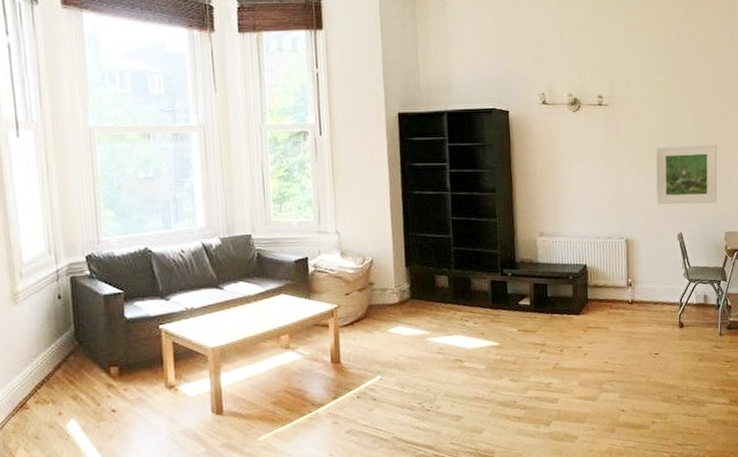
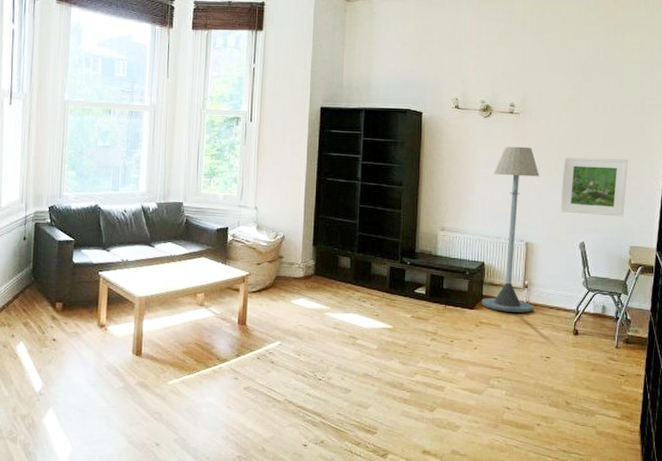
floor lamp: none [587,139,639,313] -> present [481,146,540,313]

